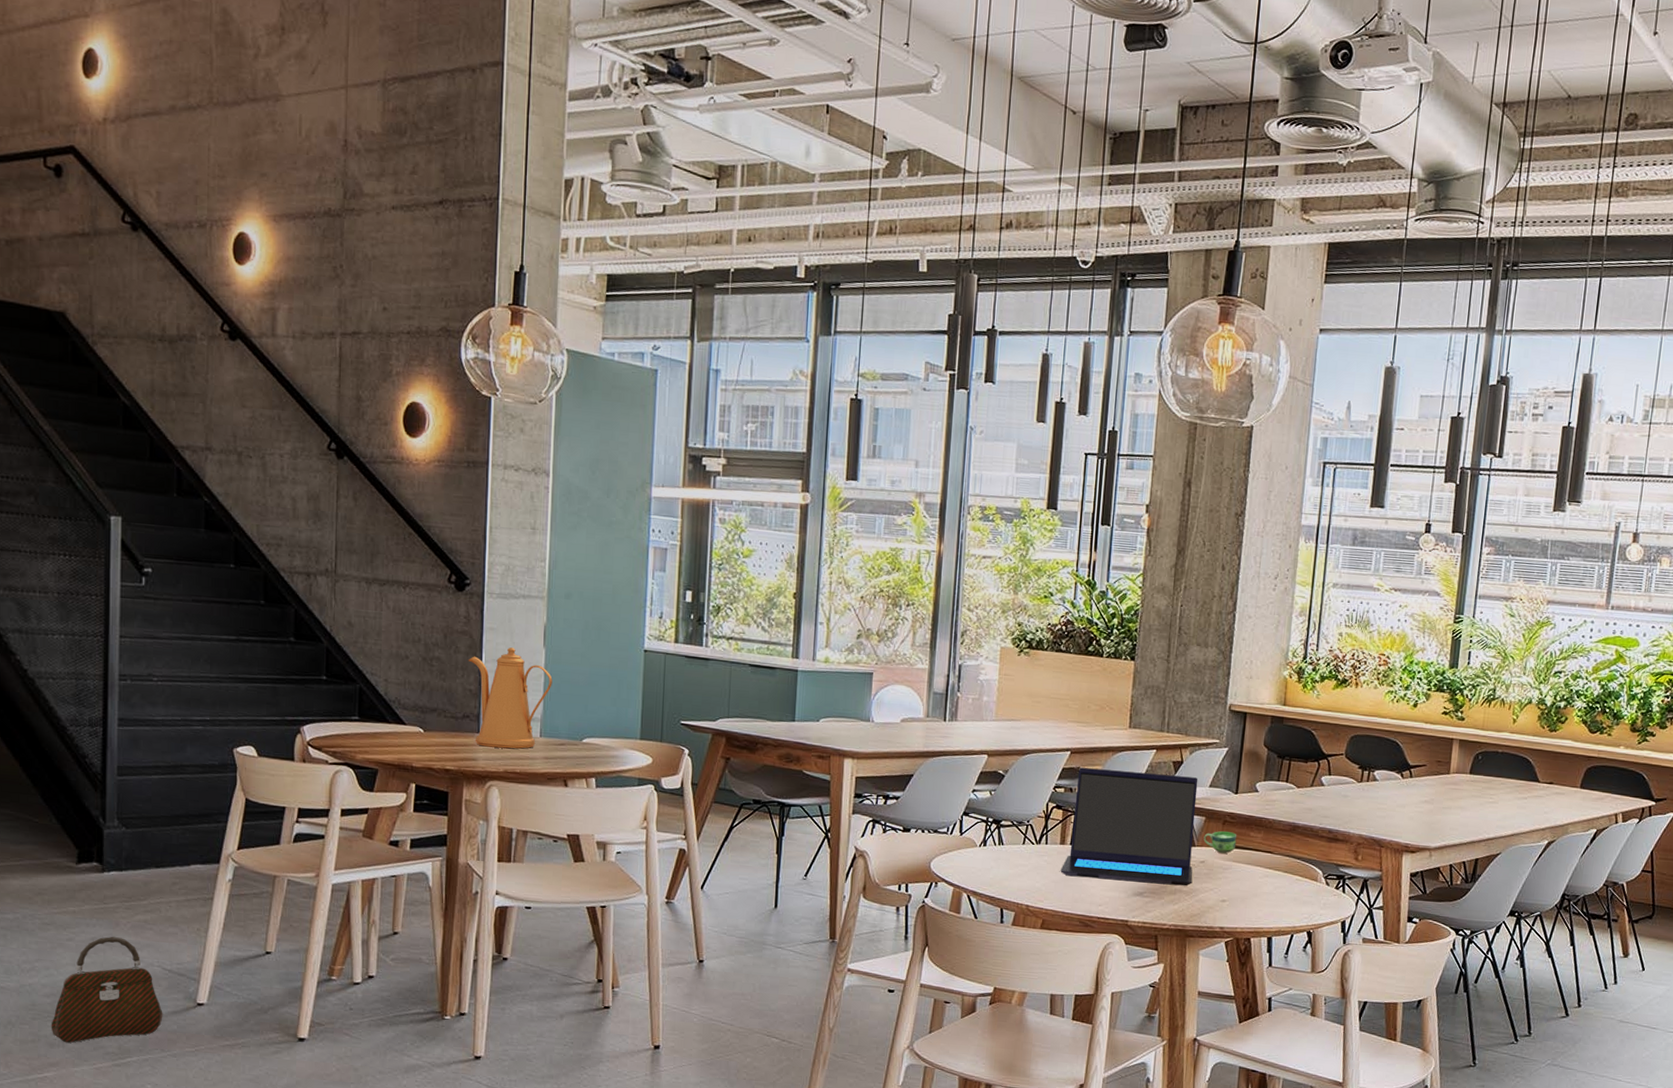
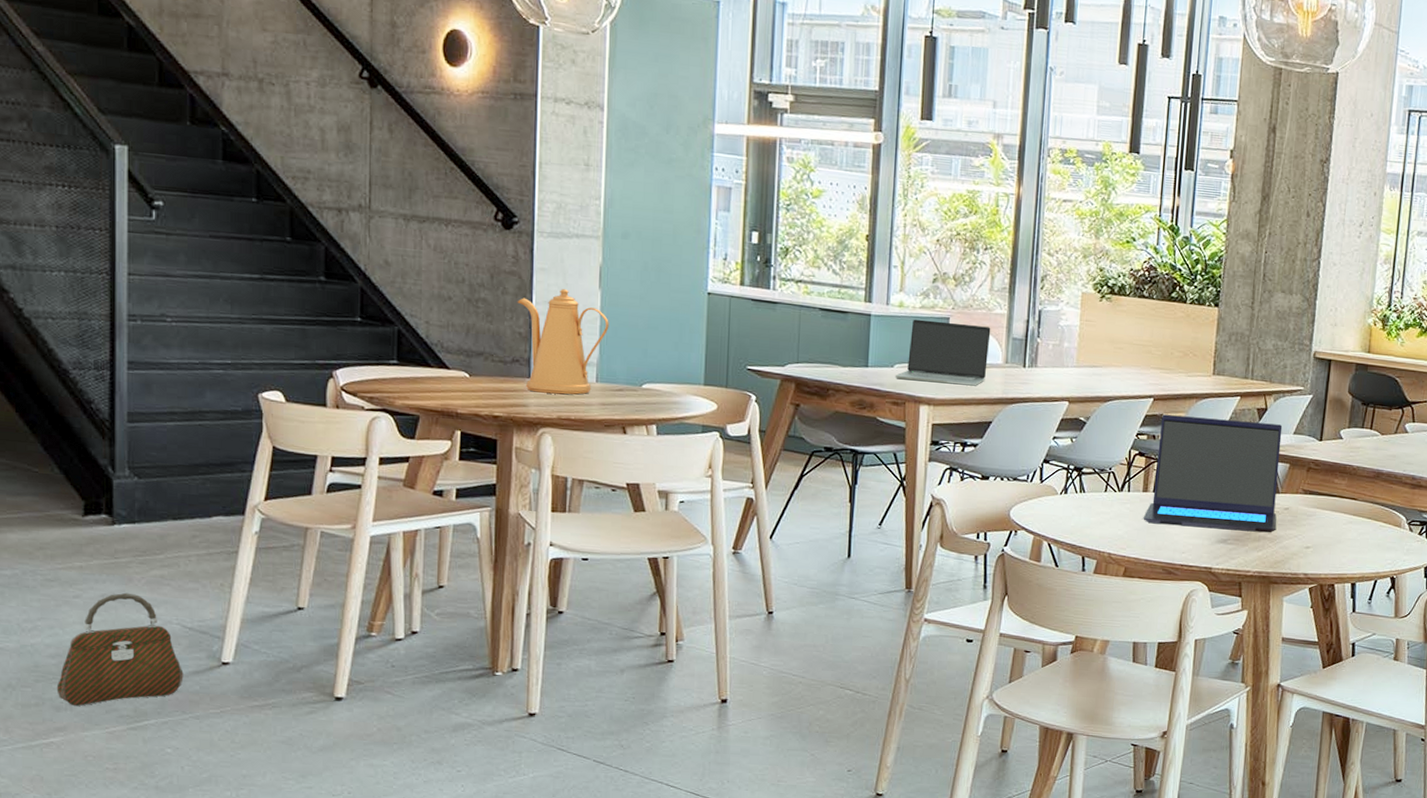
laptop: none [821,674,913,740] -> present [896,319,991,386]
cup: present [1203,831,1237,854] -> none [1287,477,1322,500]

